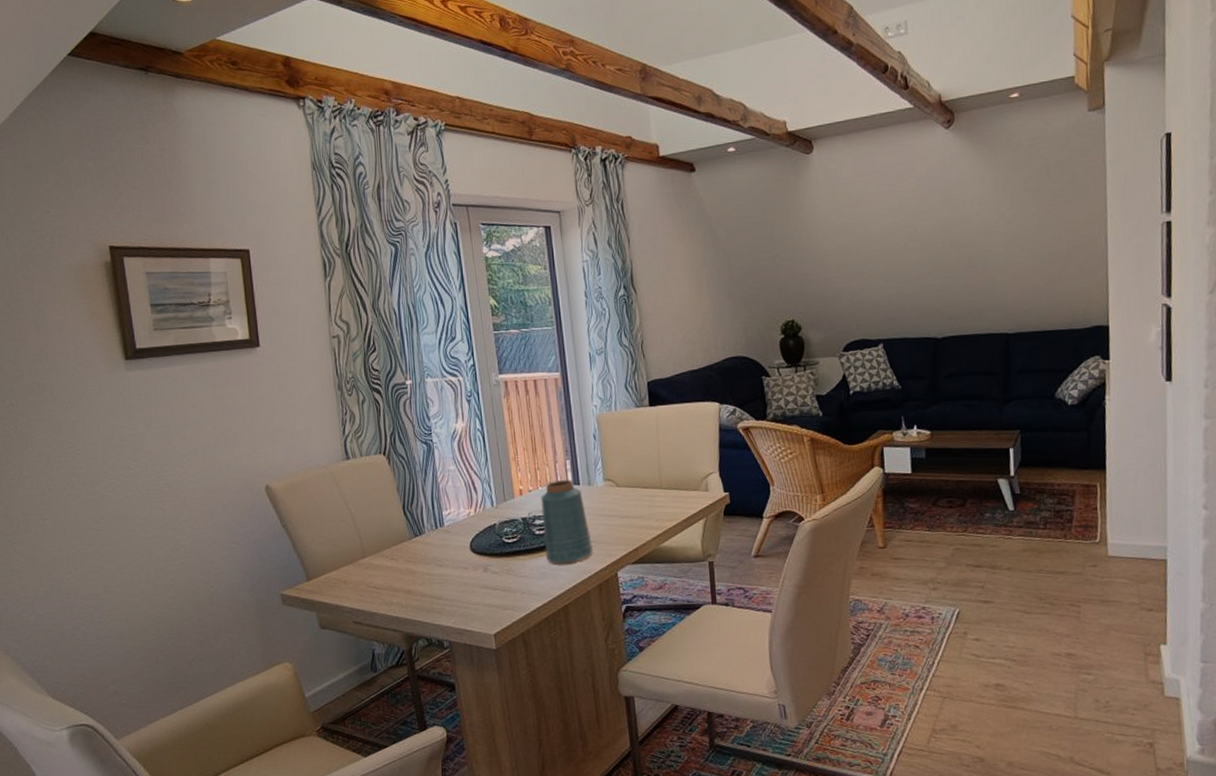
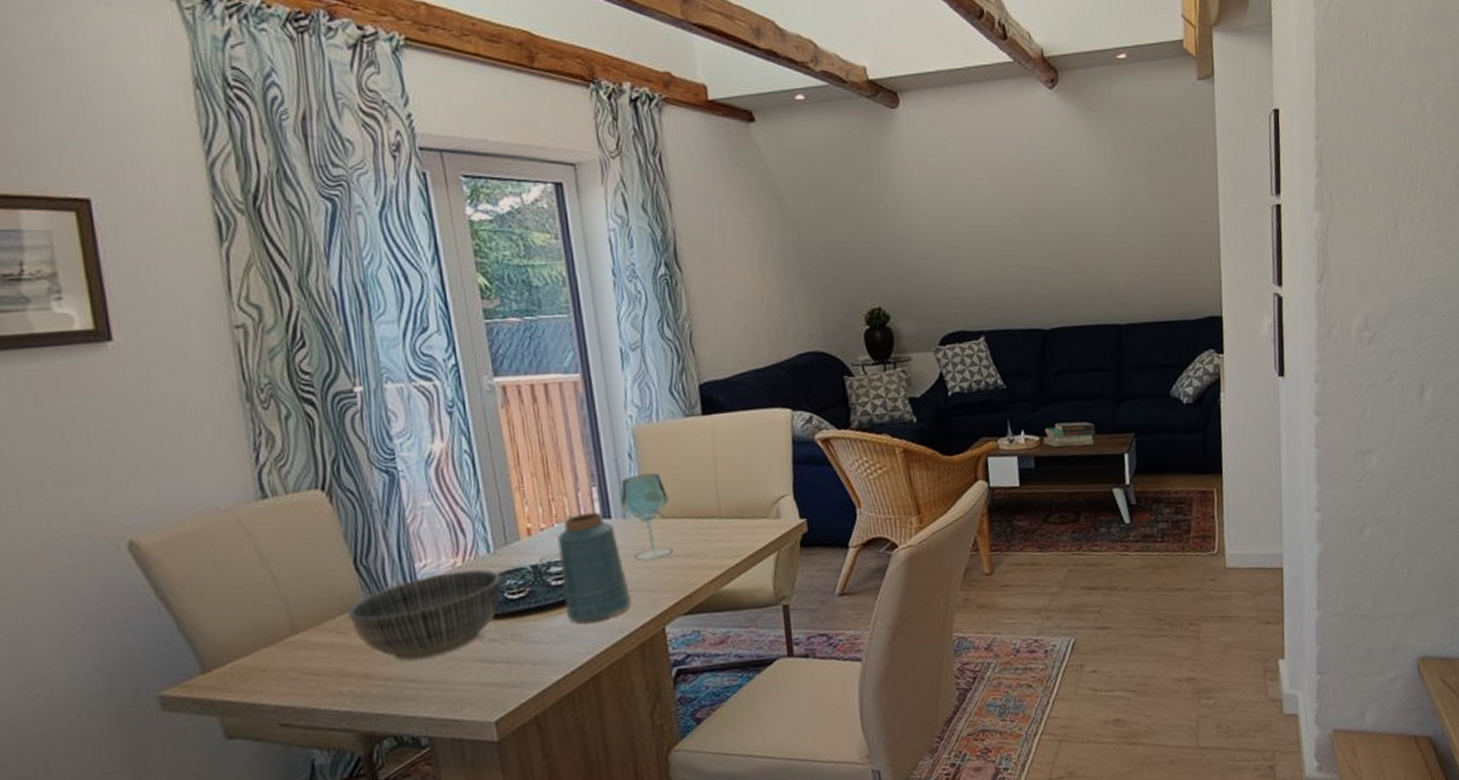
bowl: none [397,518,501,583] -> present [346,569,502,660]
wine glass: none [587,450,625,520] -> present [620,472,673,562]
books: none [933,419,982,441] -> present [1043,421,1095,447]

